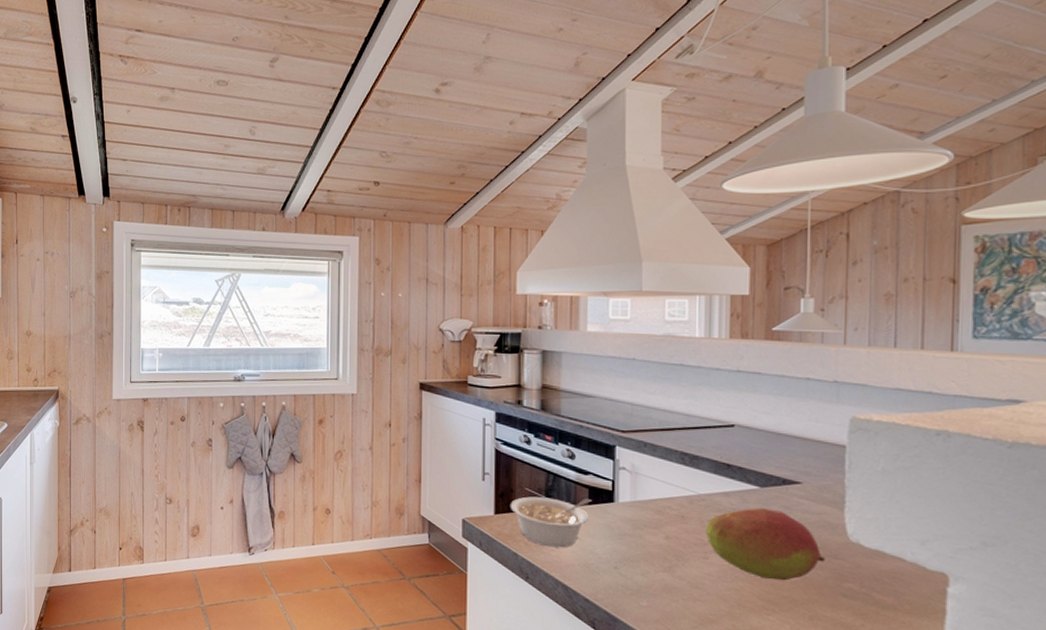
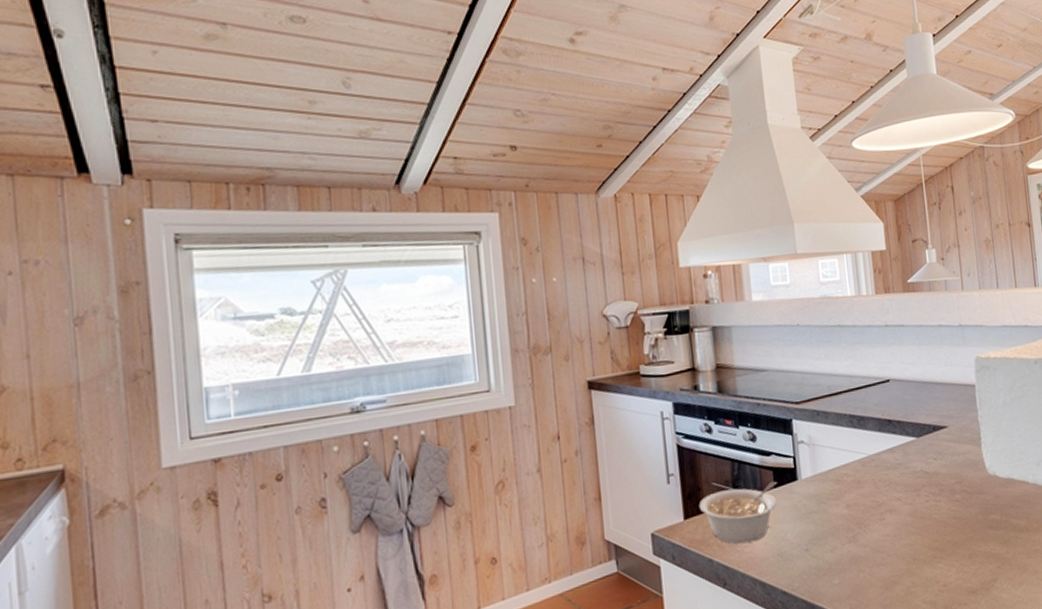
fruit: present [706,507,826,581] -> none [879,457,974,528]

